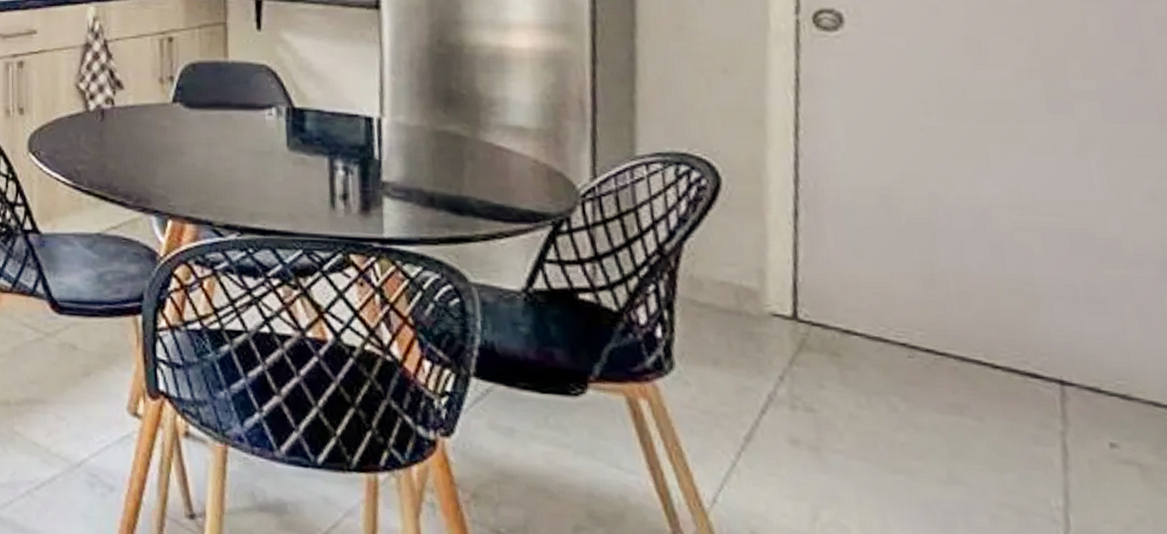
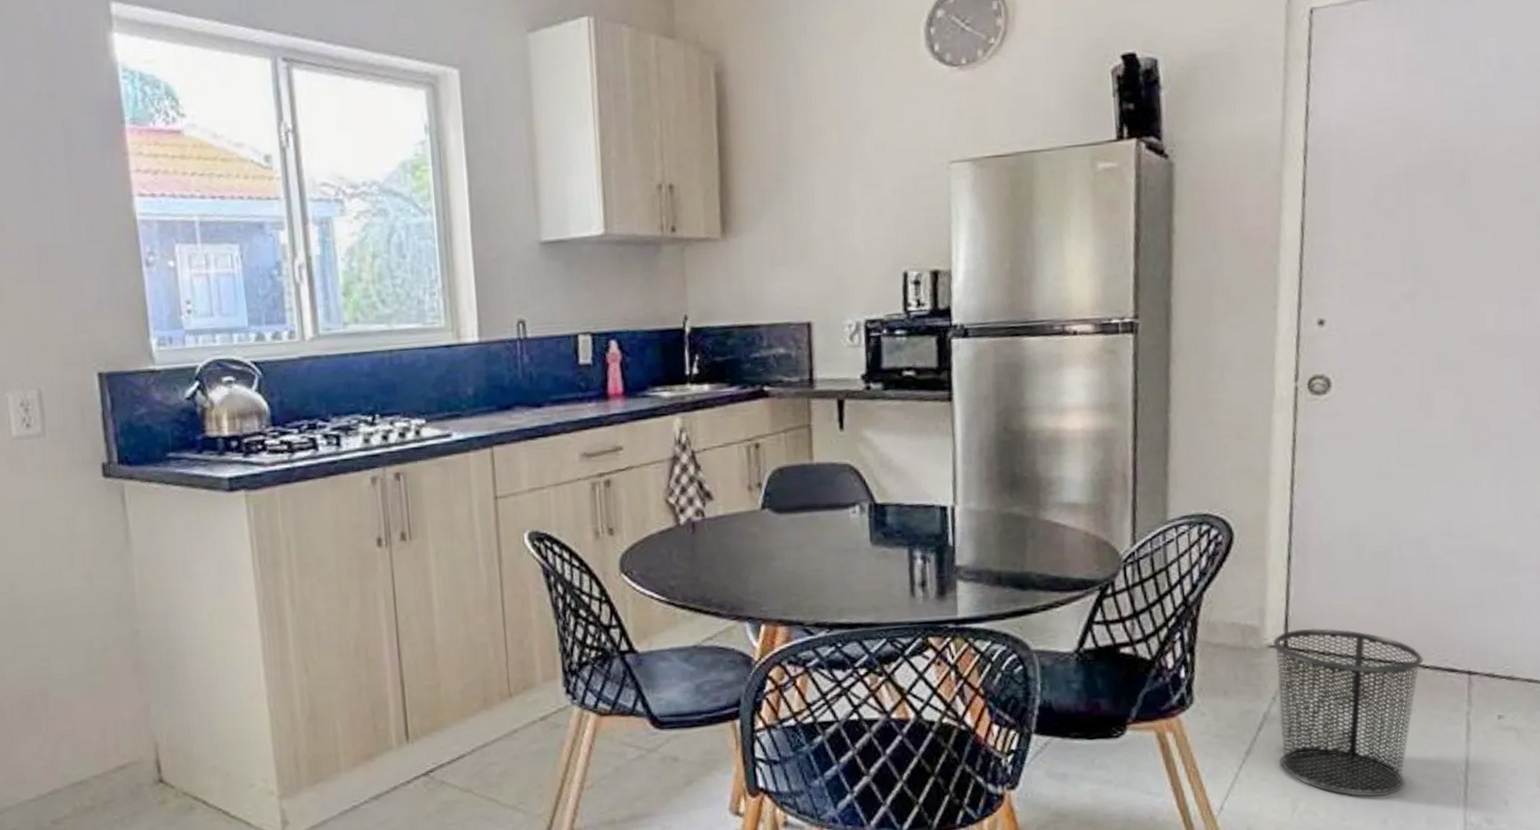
trash can: none [778,299,992,521] -> present [1273,628,1423,797]

